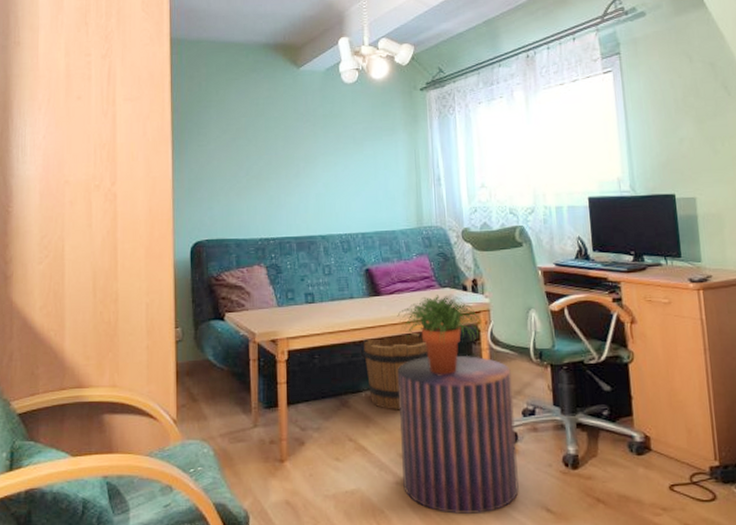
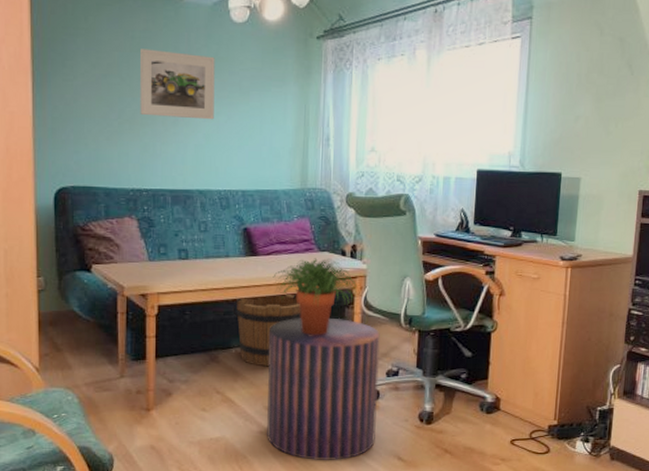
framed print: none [264,113,332,171] -> present [140,49,215,120]

